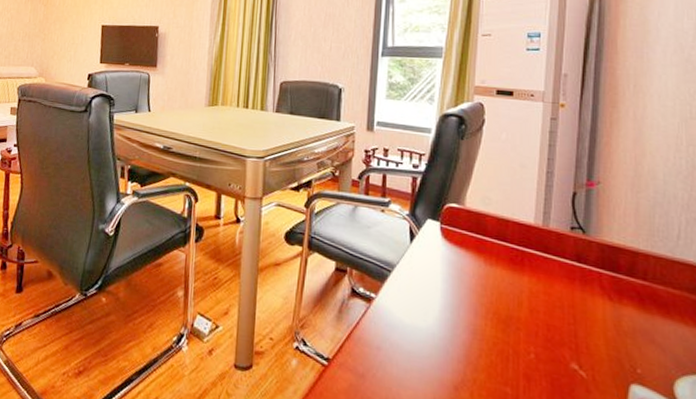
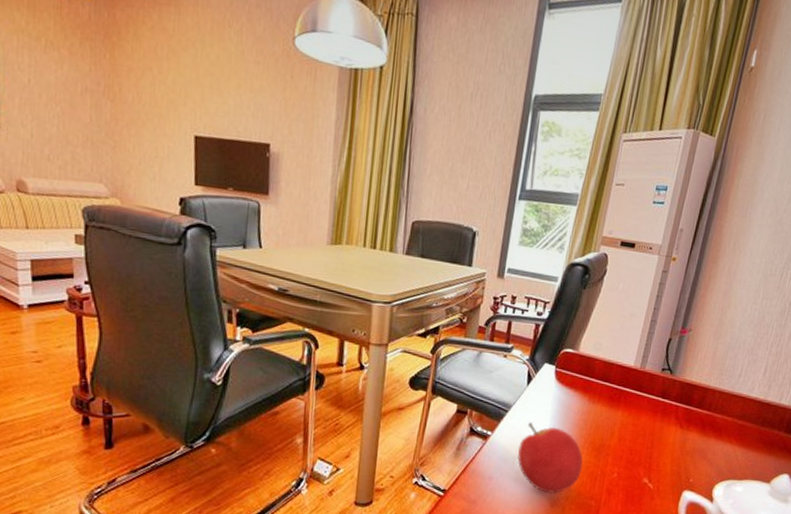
fruit: none [408,285,489,374] -> present [517,422,583,494]

